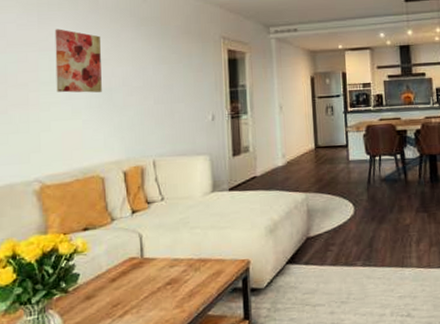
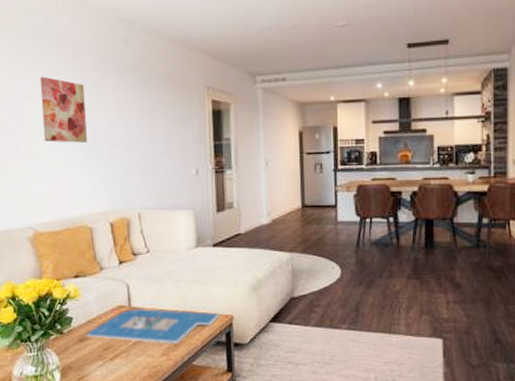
board game: none [93,257,236,295] -> present [85,308,220,345]

